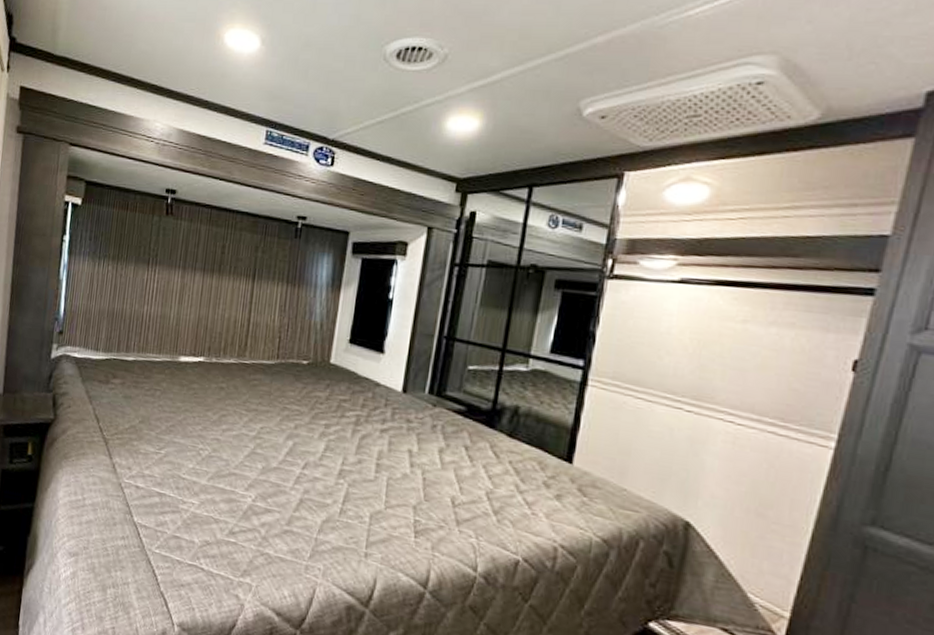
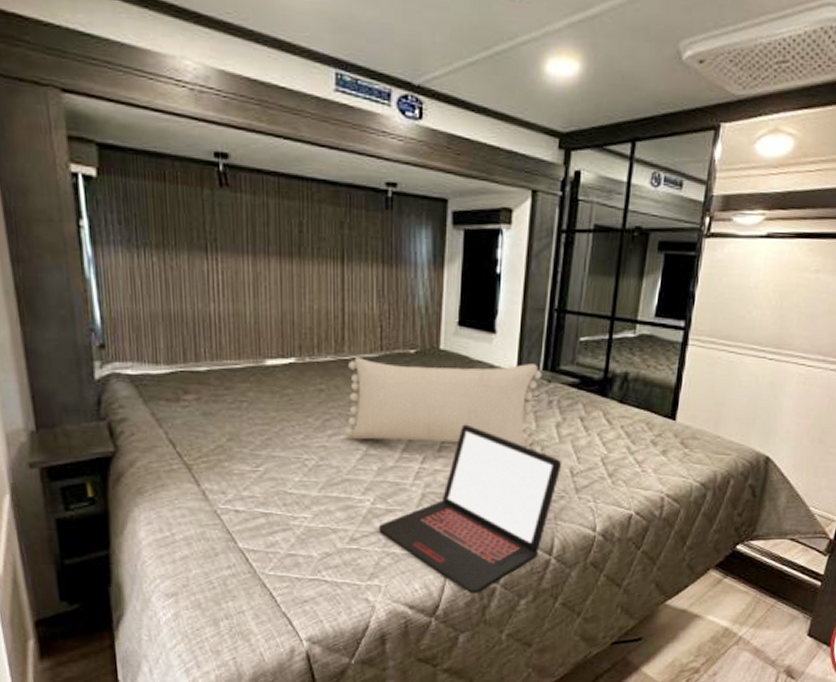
pillow: none [237,362,428,468] -> present [345,358,542,447]
laptop: none [255,436,444,615] -> present [378,424,562,595]

